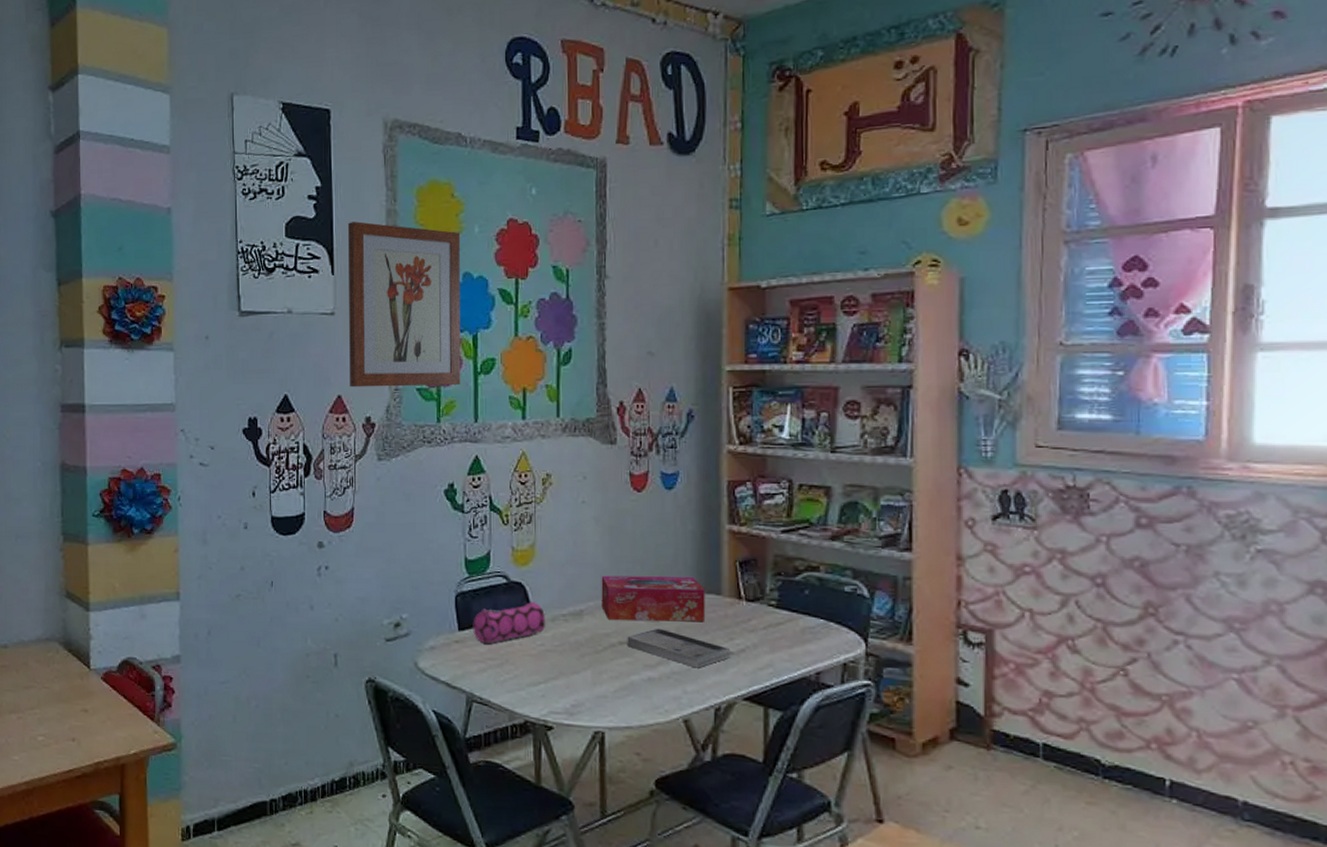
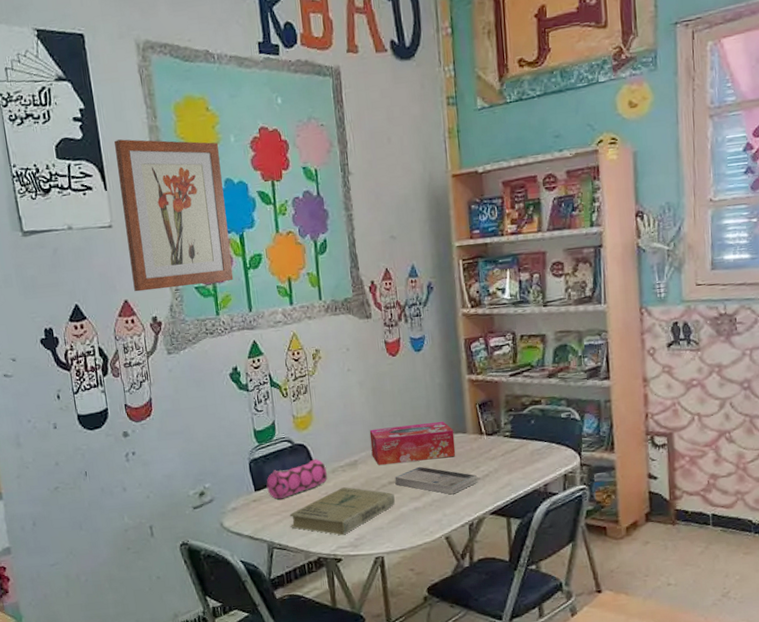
book: none [496,640,625,699] -> present [289,487,395,536]

